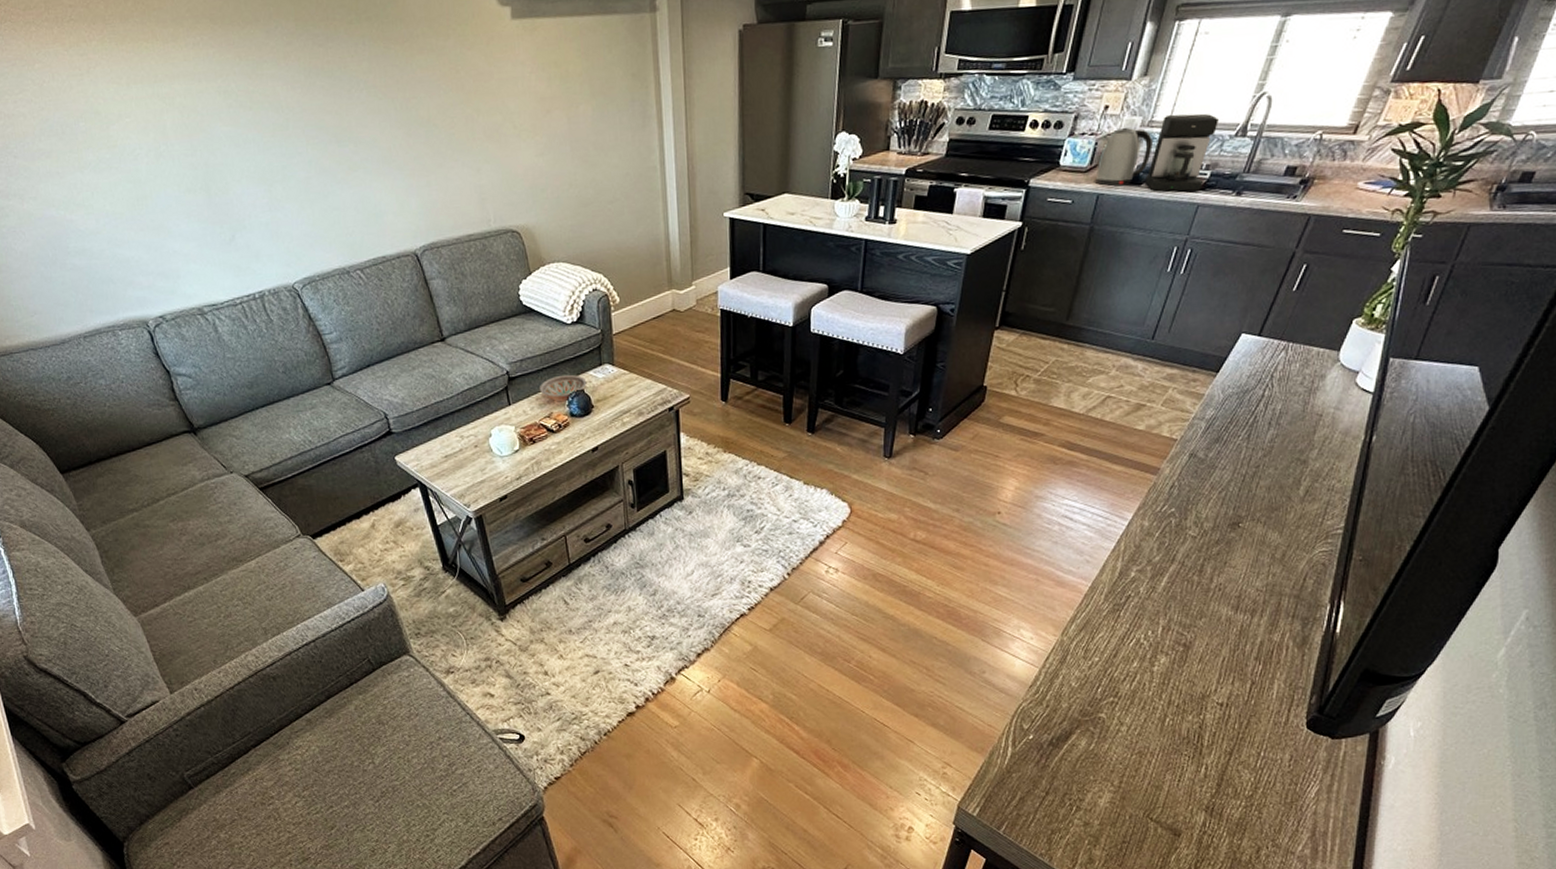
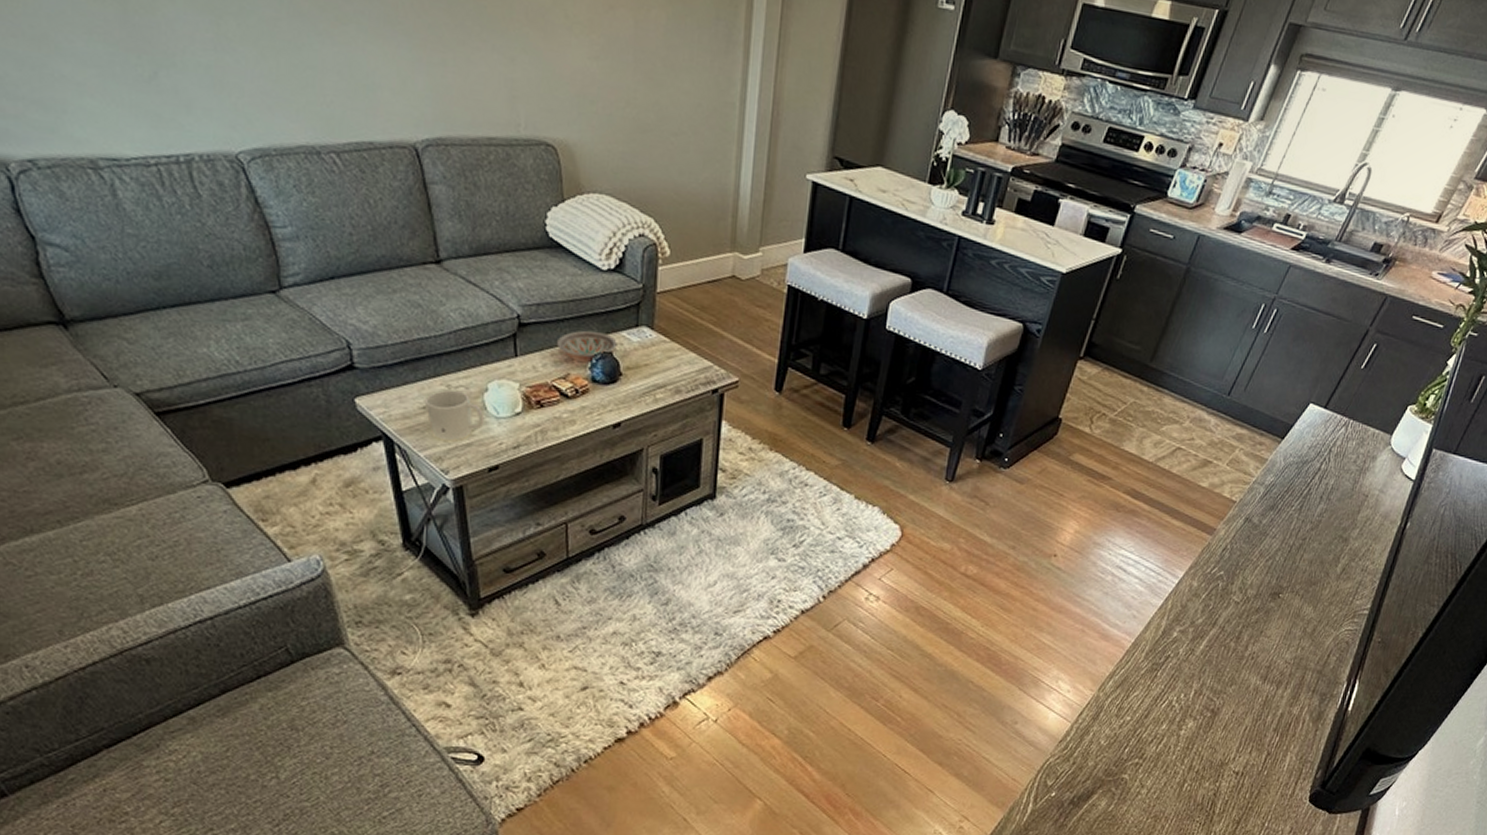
mug: none [445,439,492,481] -> present [424,389,485,442]
kettle: present [1095,128,1153,186] -> none [1198,170,1259,231]
coffee maker: present [1144,113,1218,192] -> none [1244,166,1321,251]

